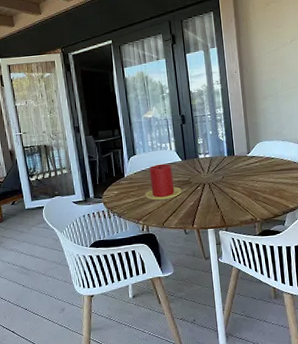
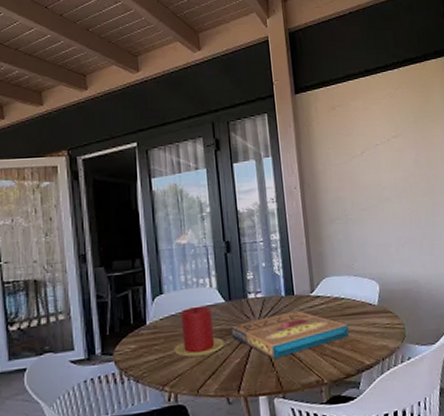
pizza box: none [187,167,277,203] -> present [231,311,349,360]

